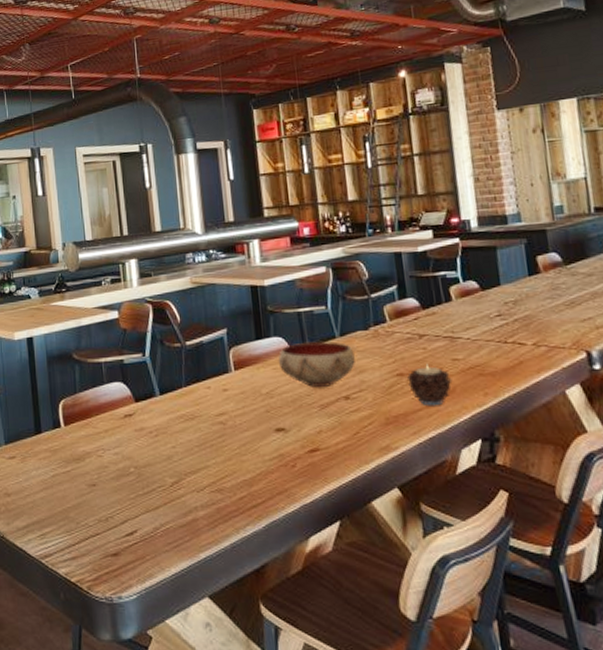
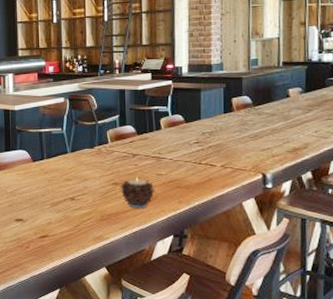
bowl: present [278,341,355,387] -> none [21,155,81,190]

